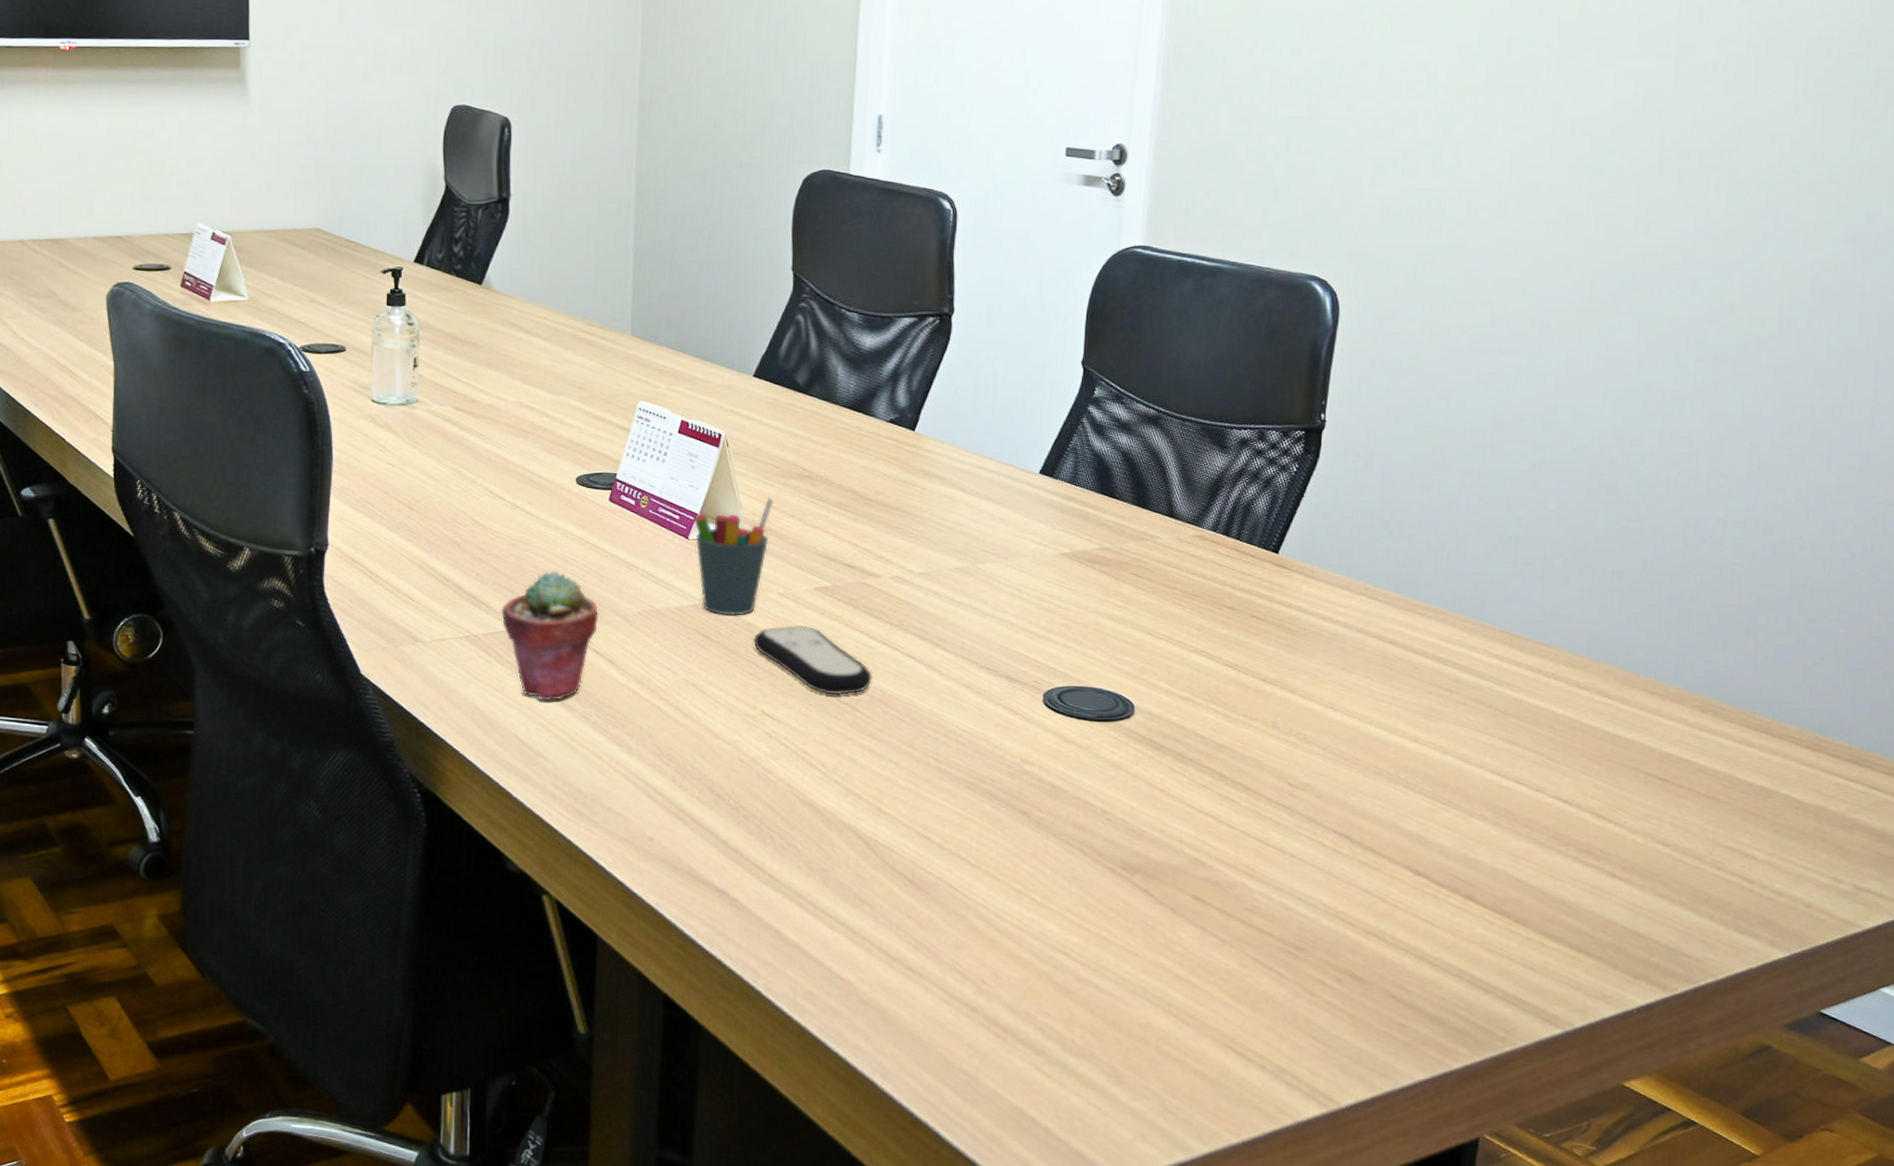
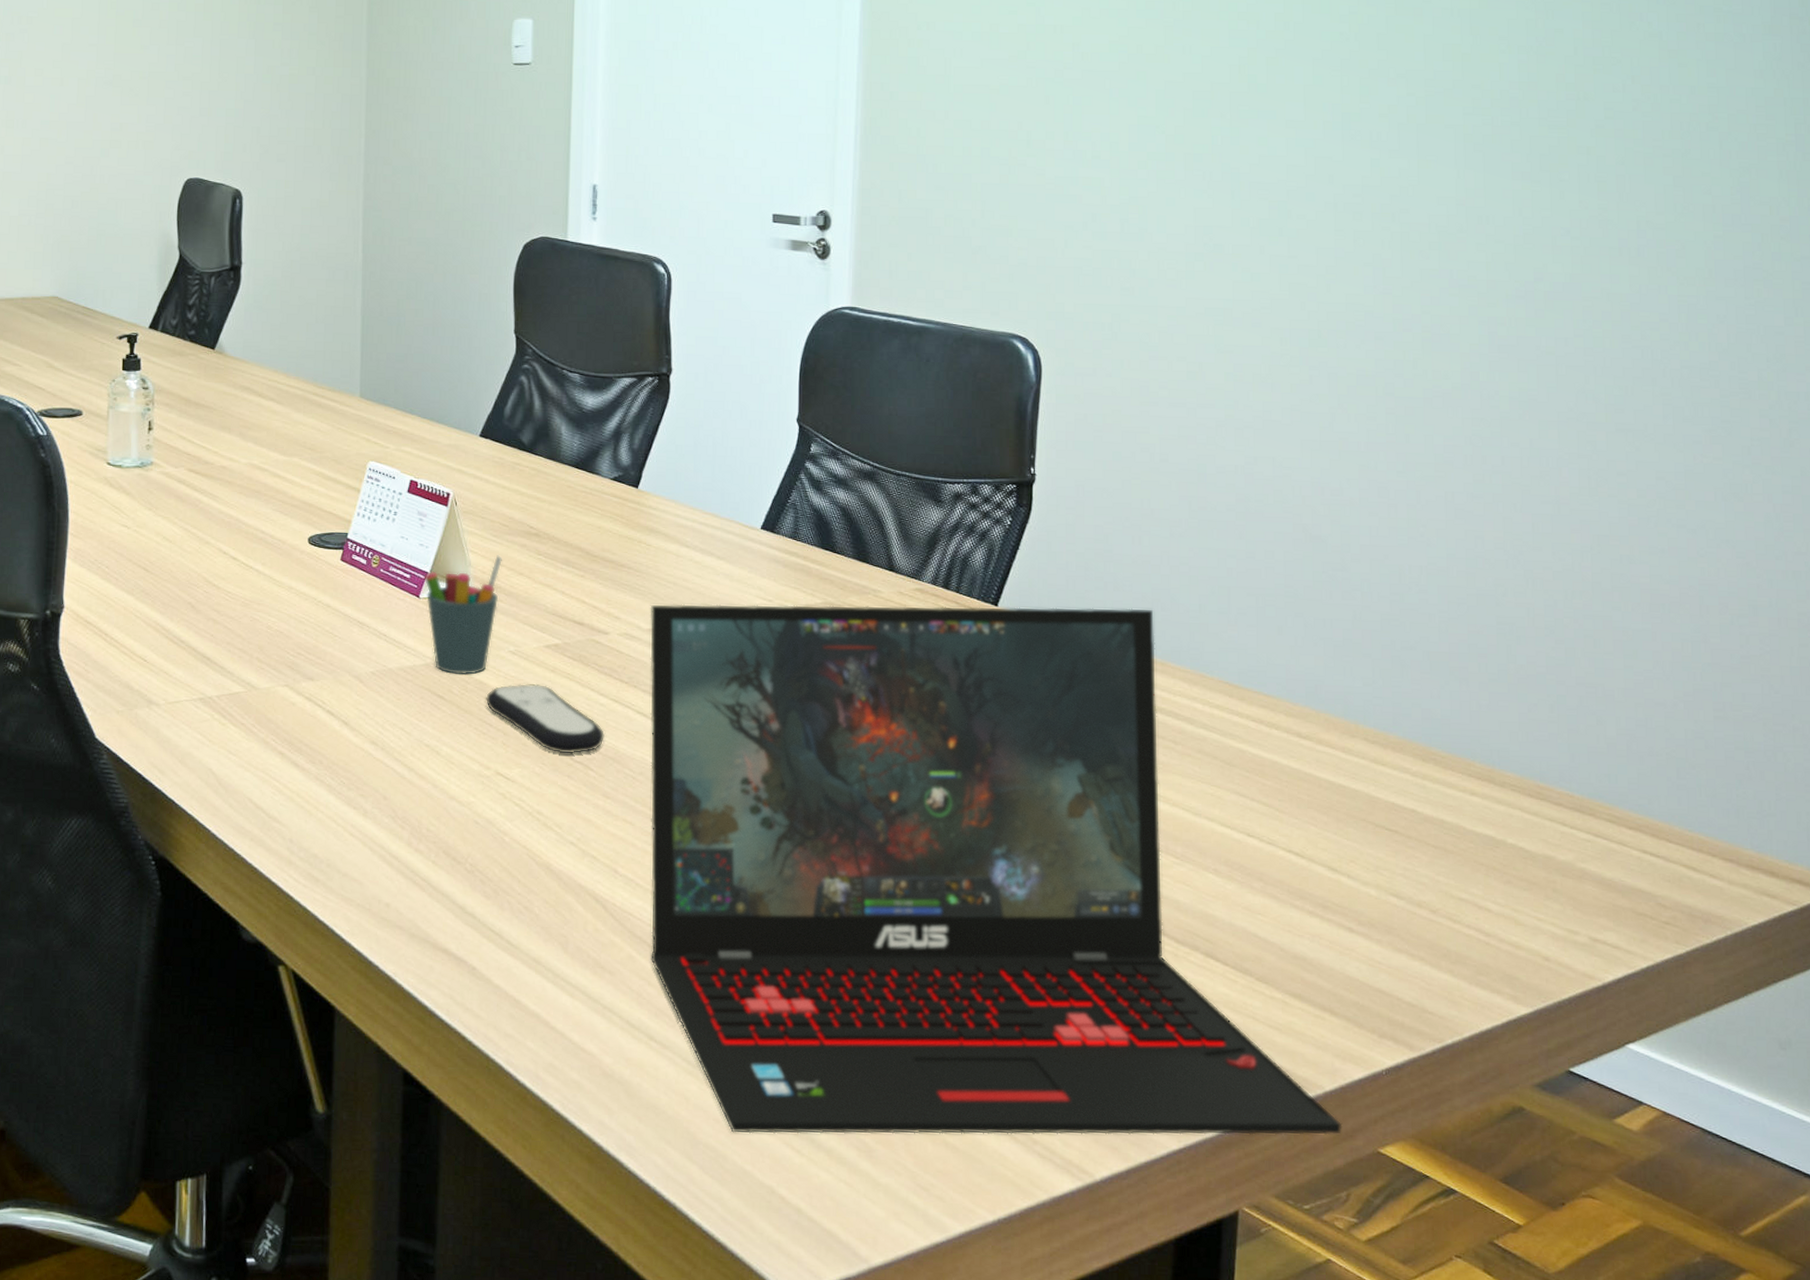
potted succulent: present [500,570,599,701] -> none [234,631,333,764]
laptop: none [911,548,1589,1069] -> present [650,604,1343,1135]

